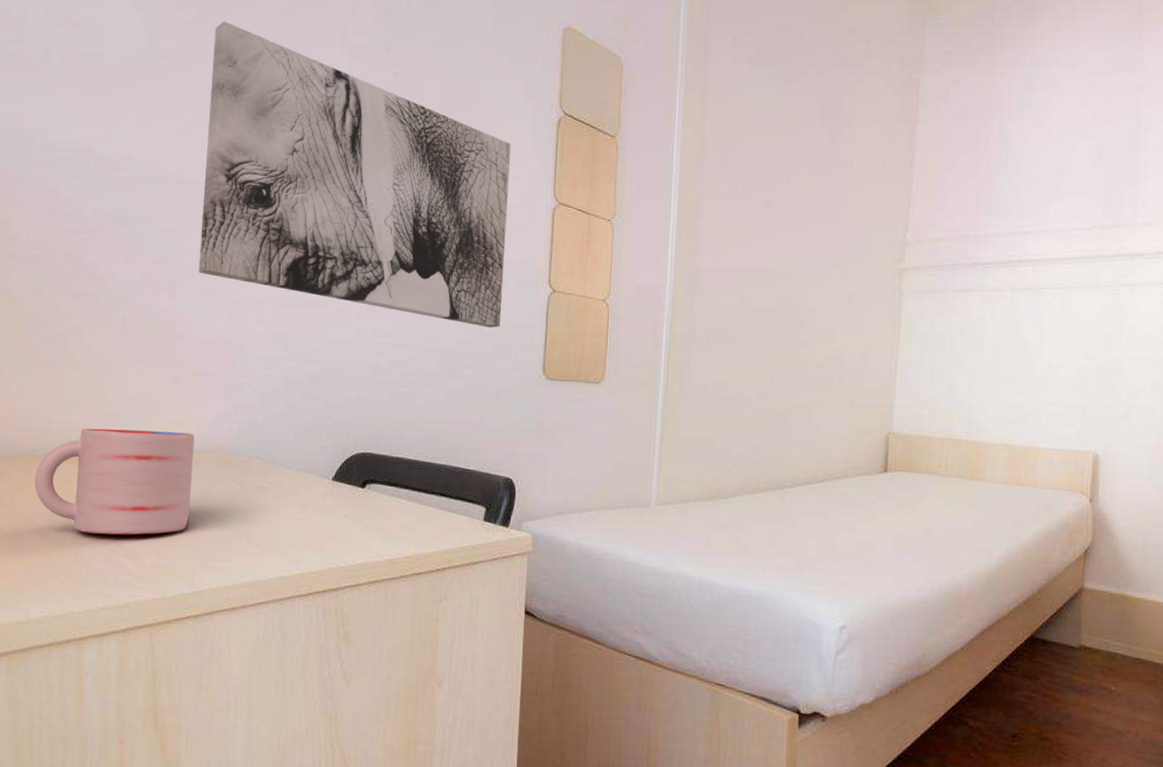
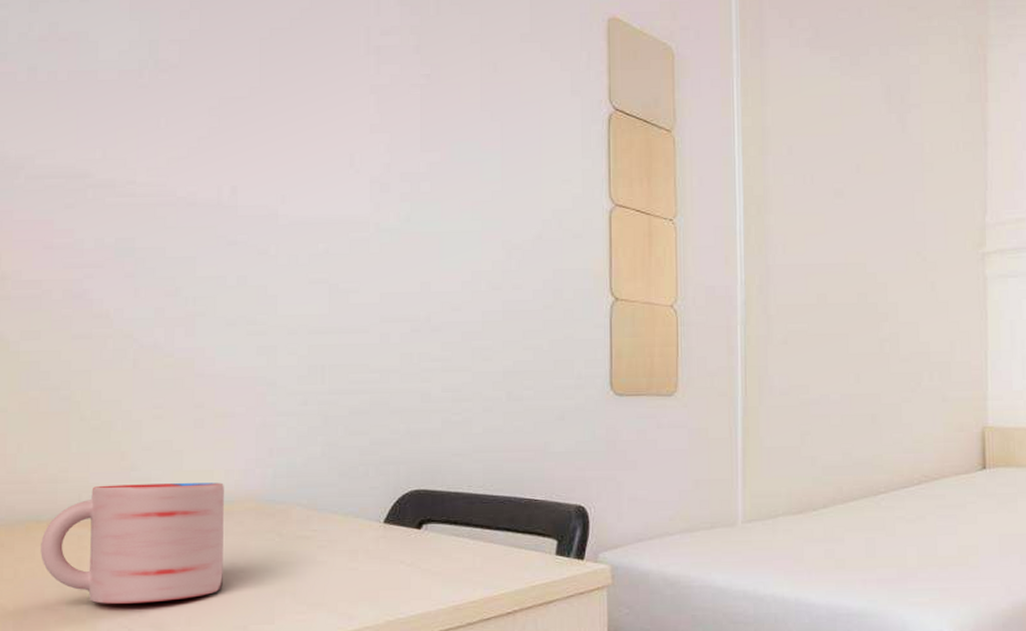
wall art: present [198,21,511,328] -> none [219,27,561,343]

